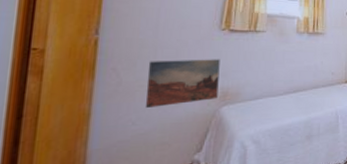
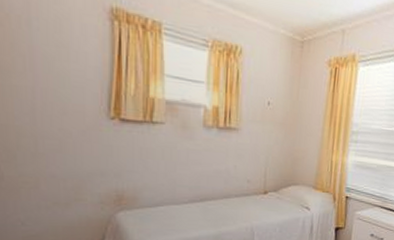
wall art: present [145,59,220,108] -> none [29,153,112,208]

